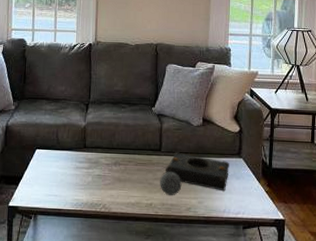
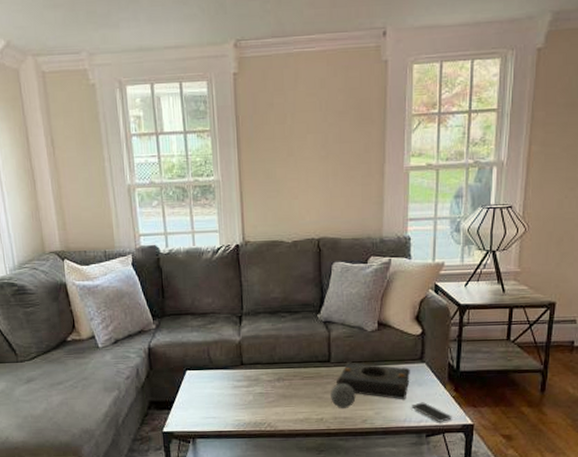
smartphone: none [230,195,266,215] -> present [411,402,452,422]

